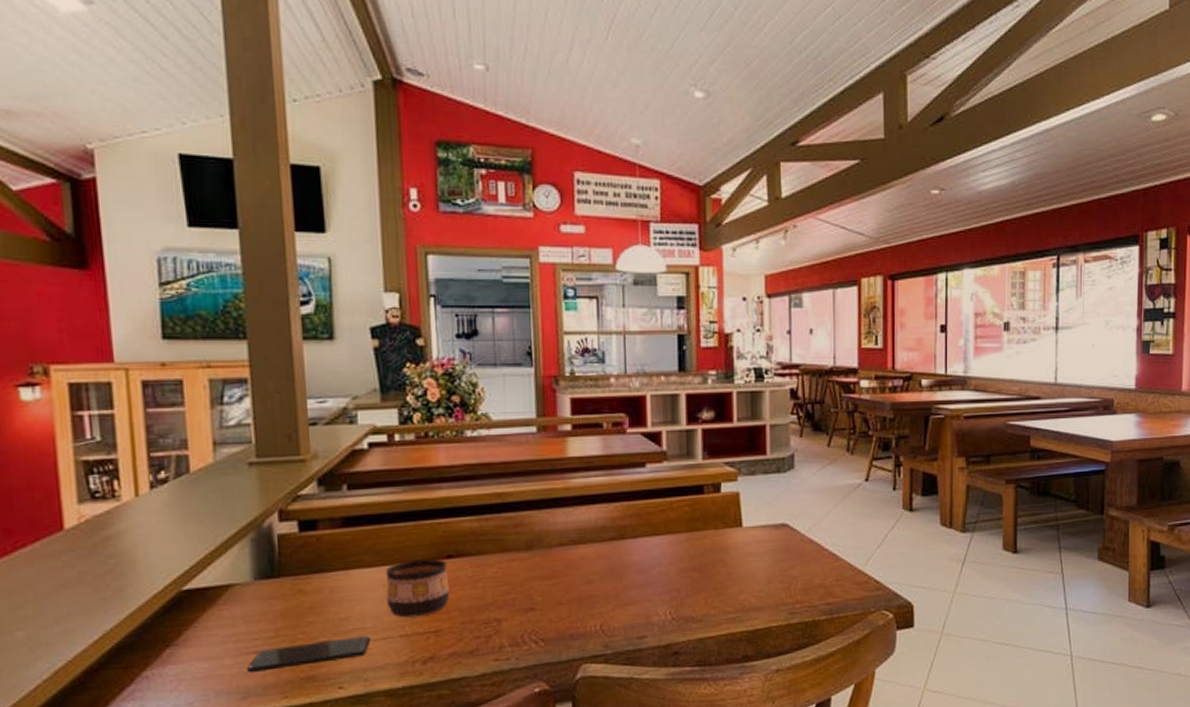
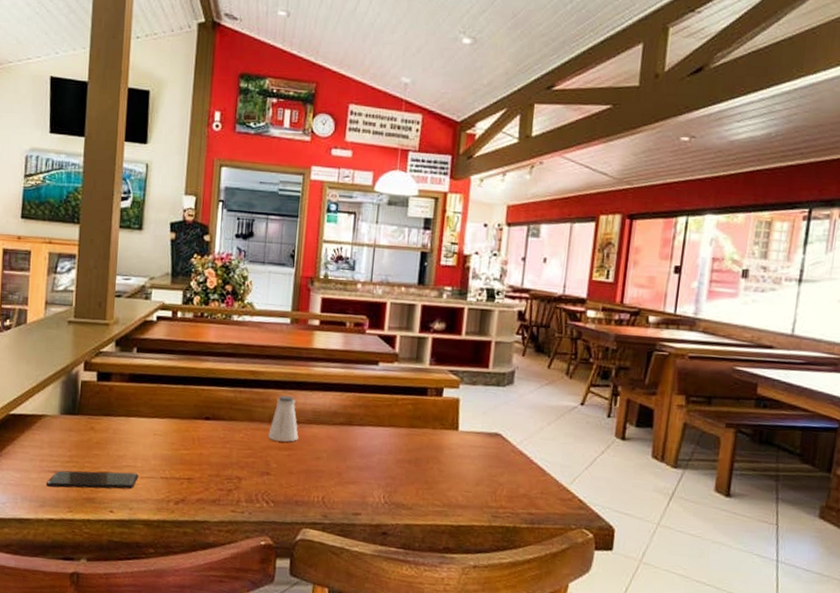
cup: present [385,558,450,618] -> none [154,416,205,465]
saltshaker: none [527,515,564,570] -> present [268,395,299,442]

